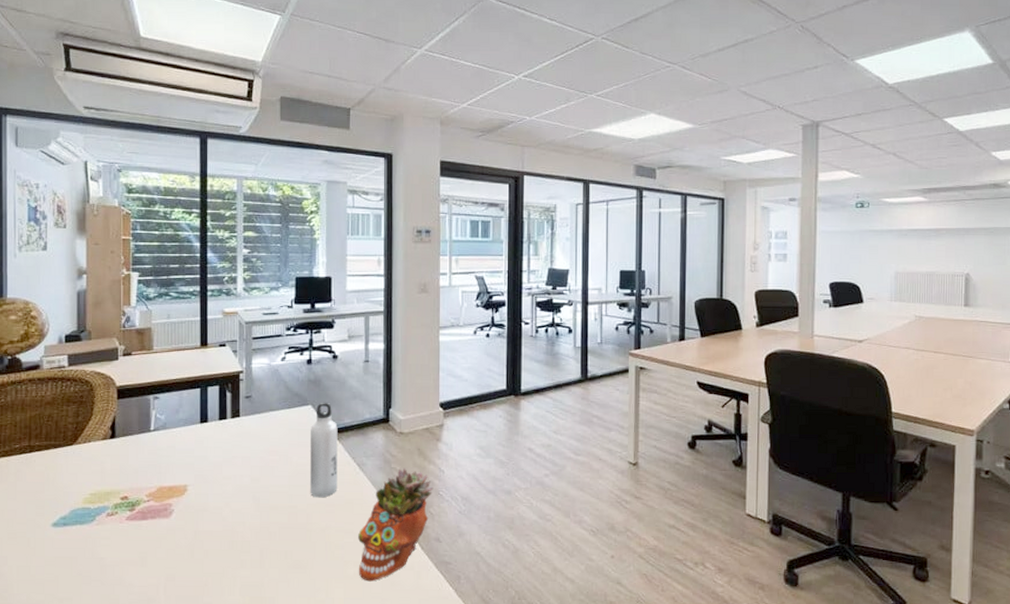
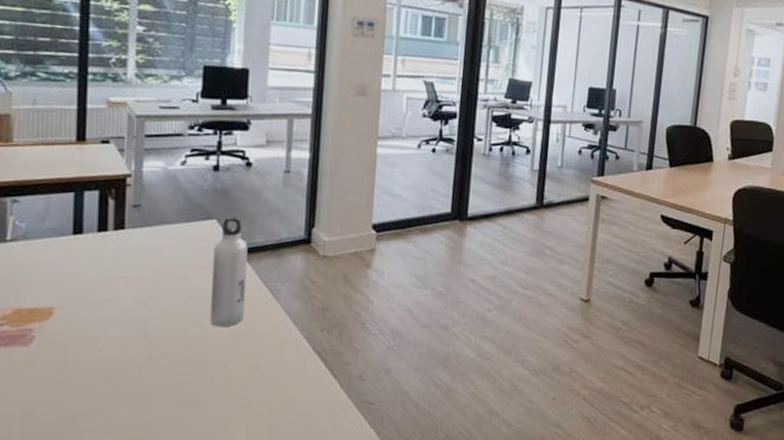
succulent planter: present [358,467,434,582] -> none [265,296,359,423]

